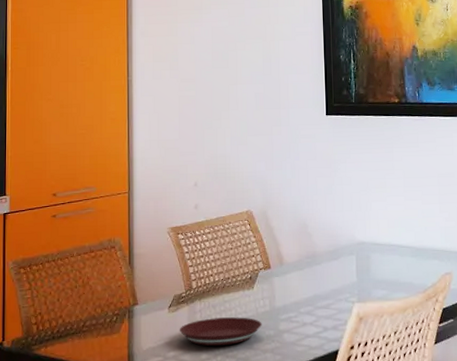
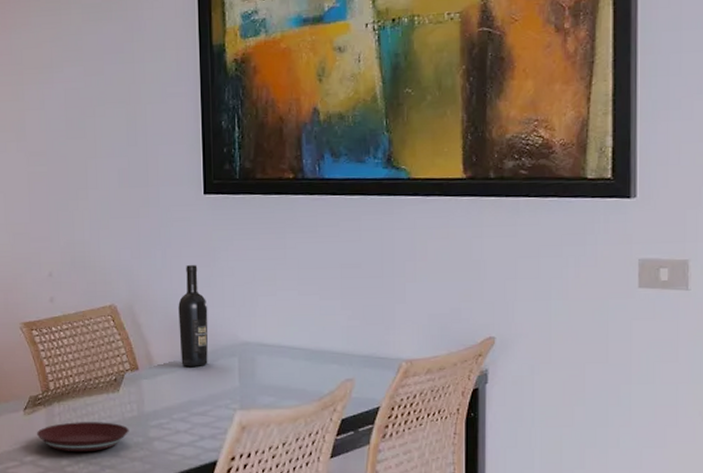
wine bottle: none [305,174,331,265] -> present [178,264,209,367]

